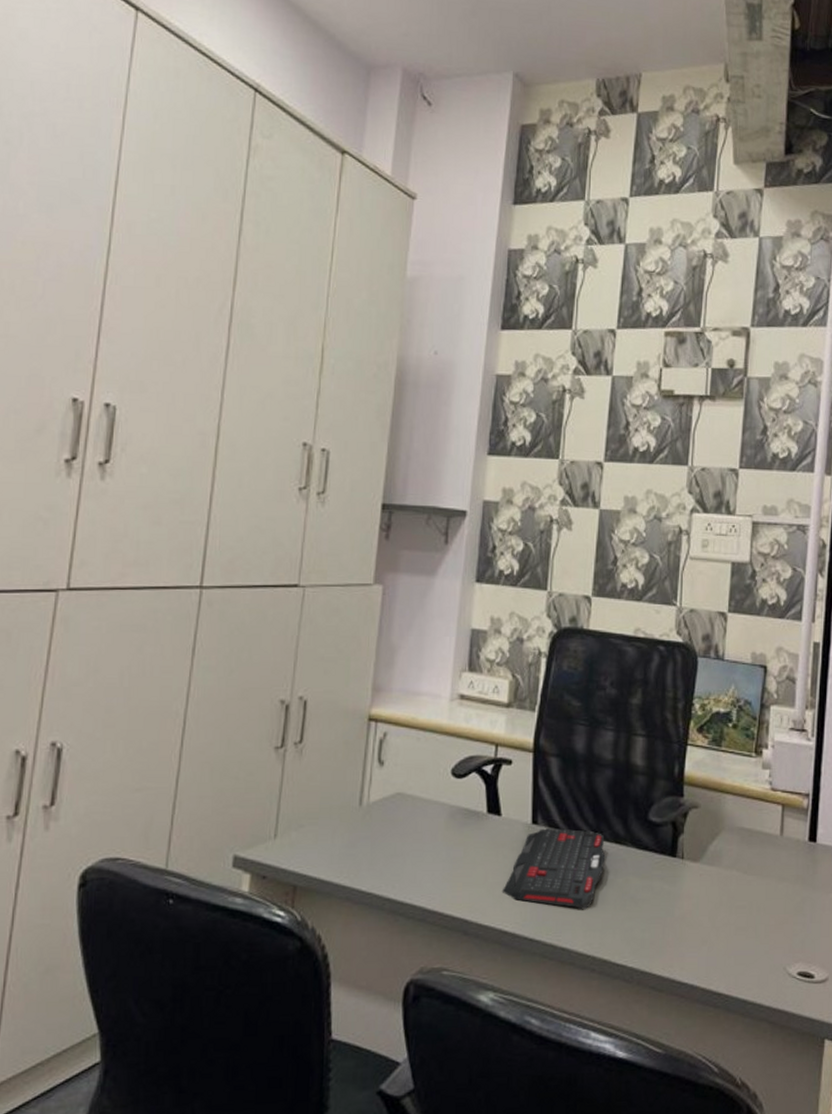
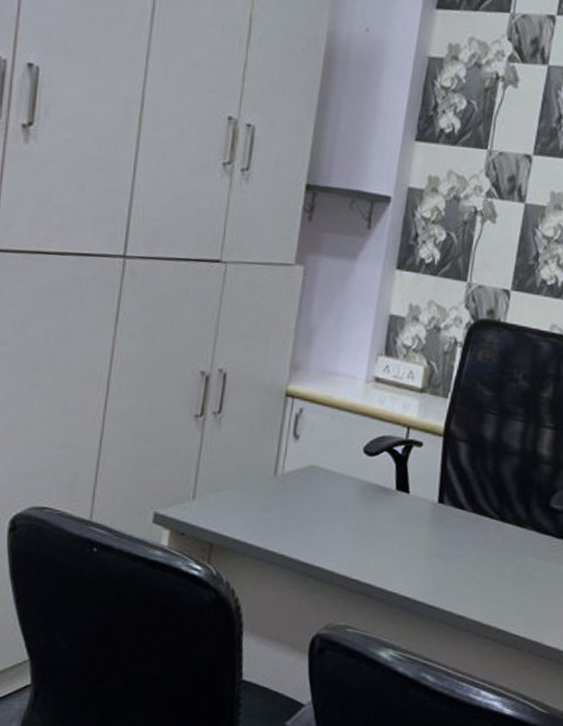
keyboard: present [501,827,606,910] -> none [406,507,507,584]

